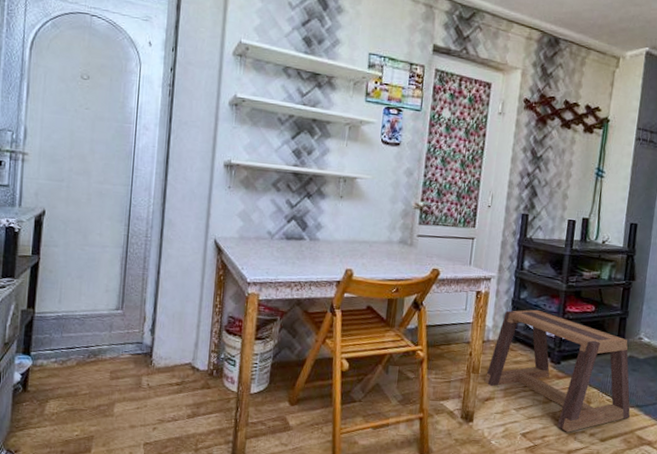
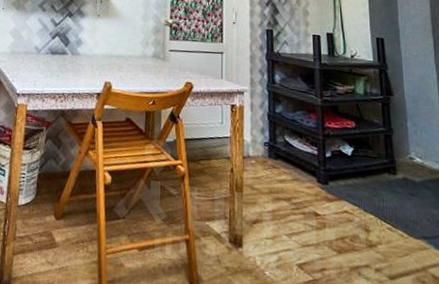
stool: present [484,309,630,432] -> none [249,124,418,266]

